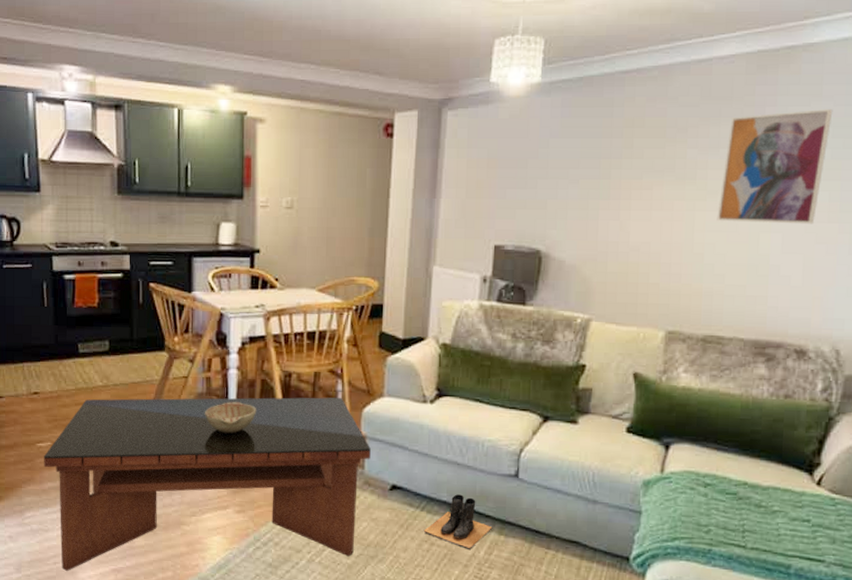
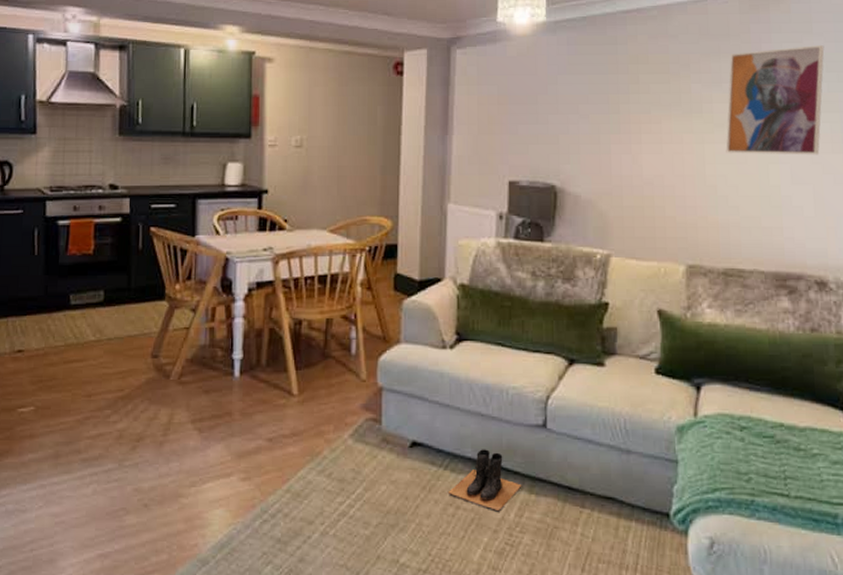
coffee table: present [44,397,371,572] -> none [24,345,388,560]
decorative bowl: present [205,402,256,434] -> none [208,354,264,390]

